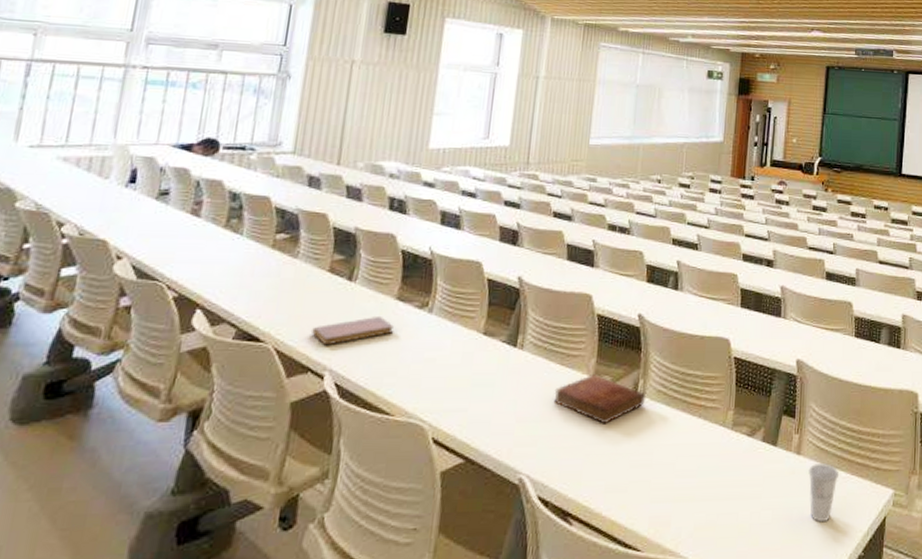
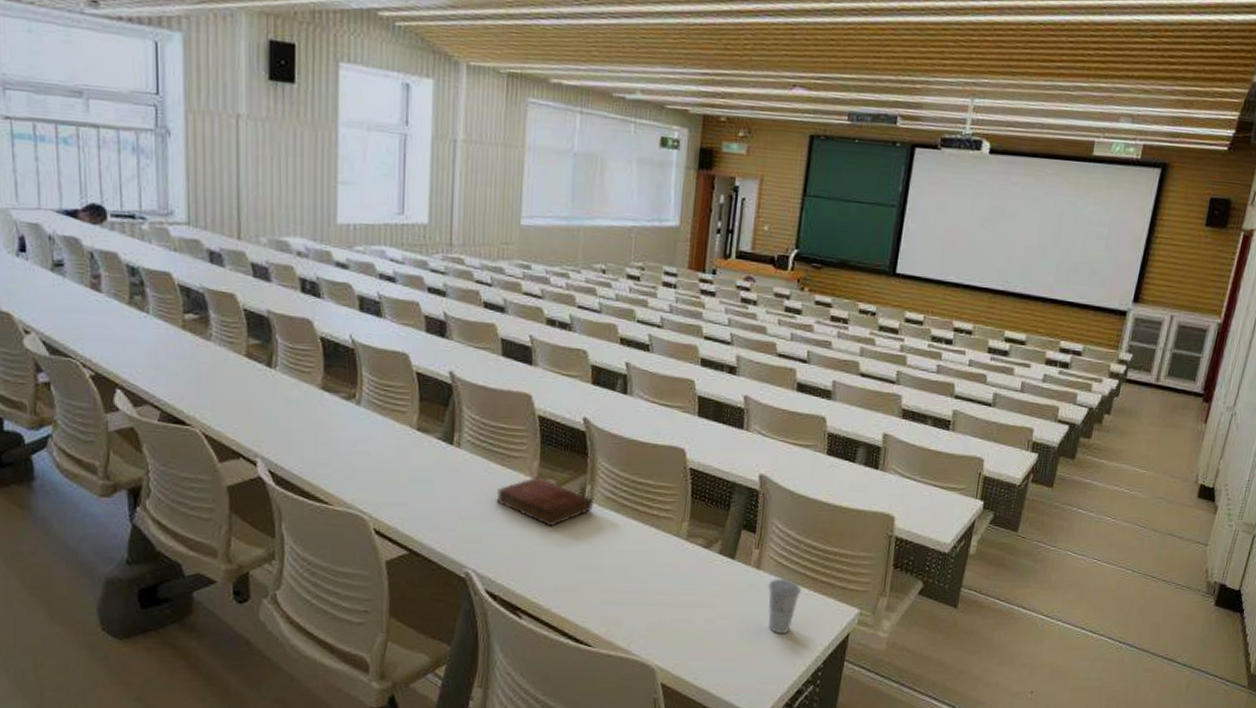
notebook: present [312,315,394,346] -> none [238,405,323,433]

